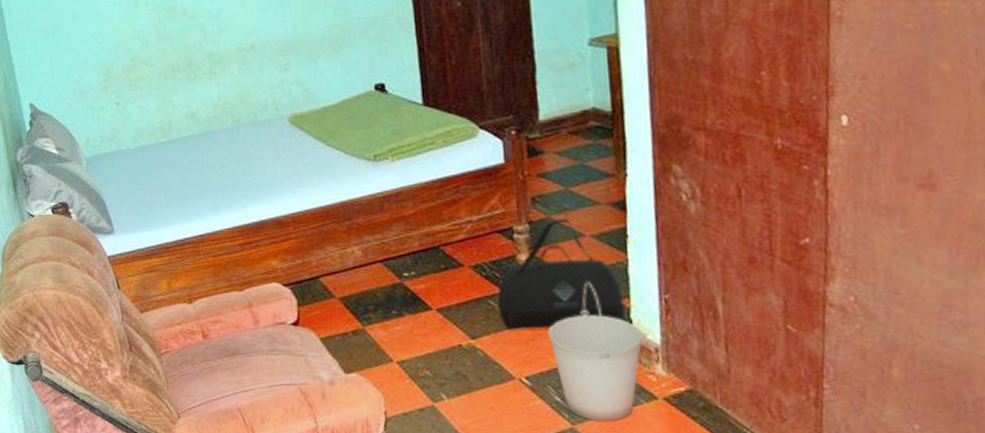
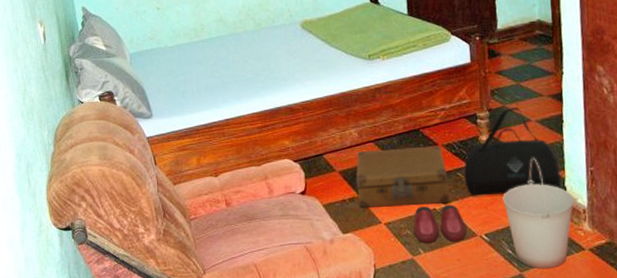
suitcase: none [360,266,480,342] -> present [356,145,450,208]
slippers: none [434,339,502,387] -> present [414,204,467,243]

